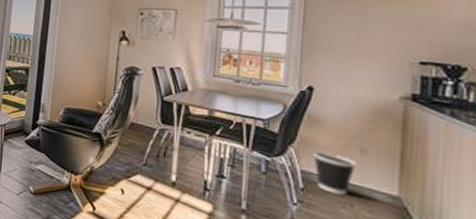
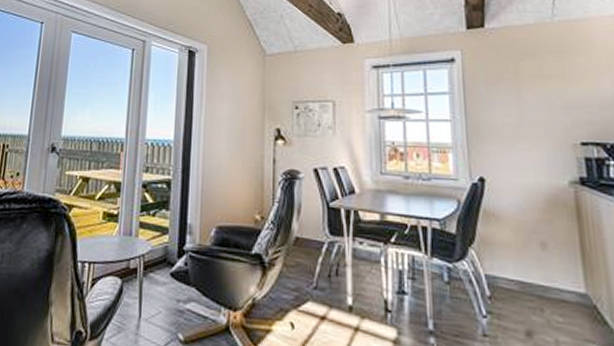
wastebasket: present [312,152,357,195] -> none [494,251,540,299]

